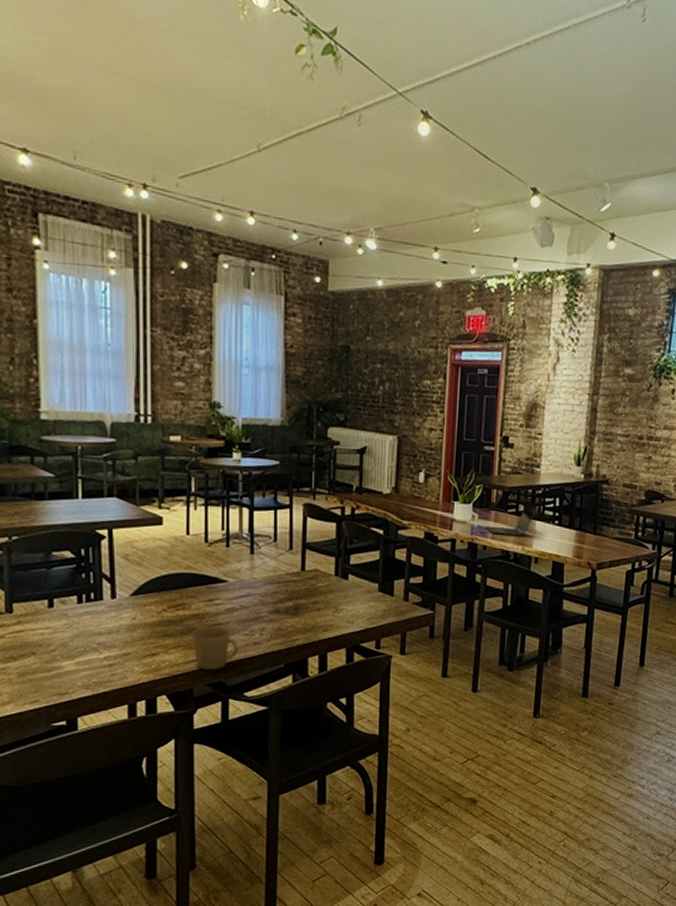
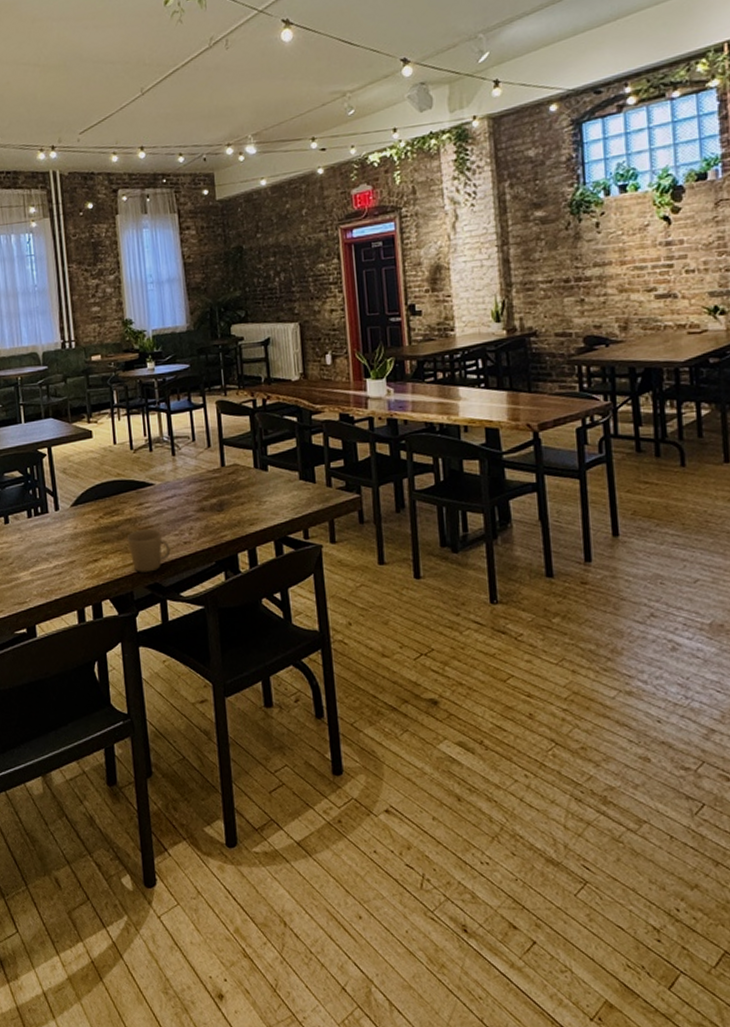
laptop: present [485,503,538,537] -> none [403,368,458,407]

